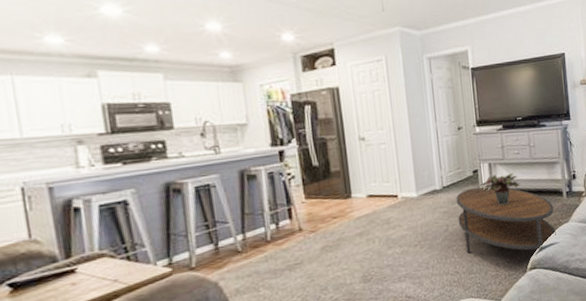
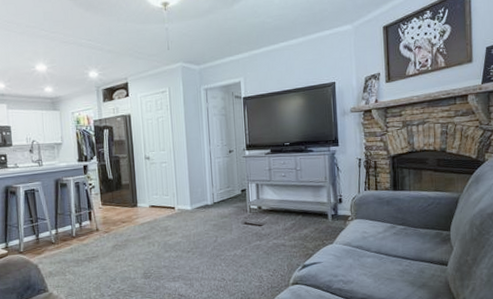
coffee table: present [456,187,556,254] -> none [225,205,320,267]
potted plant: present [479,172,521,206] -> none [247,193,286,223]

